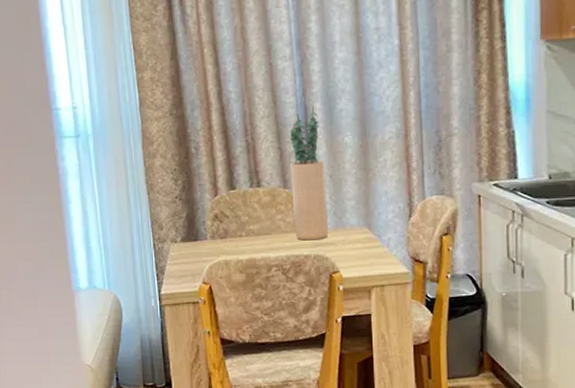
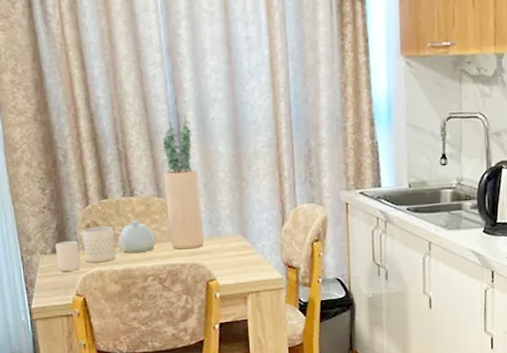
cup: none [185,229,208,260] -> present [56,240,81,272]
mug: none [209,216,251,252] -> present [81,225,126,263]
sugar bowl: none [244,211,281,244] -> present [117,220,157,254]

